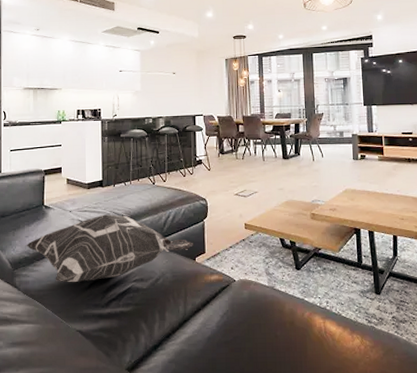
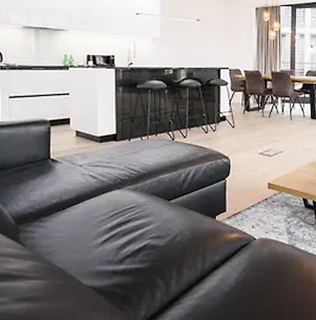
decorative pillow: present [26,214,193,283] -> none [31,170,214,239]

